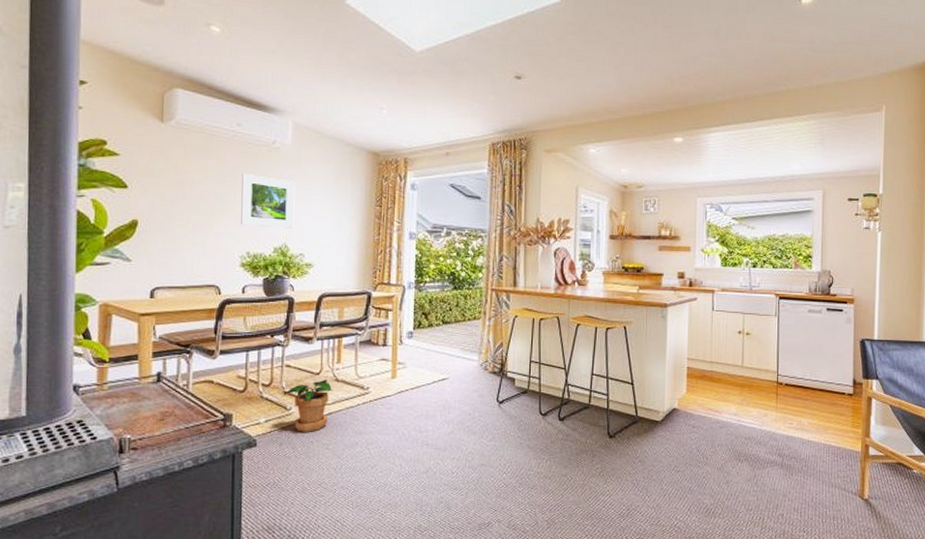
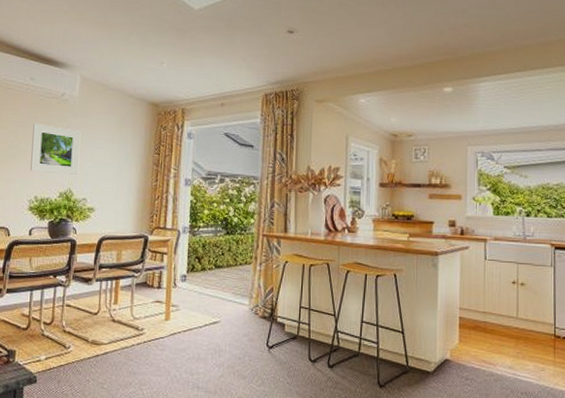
potted plant: present [283,379,333,432] -> none [63,319,110,371]

